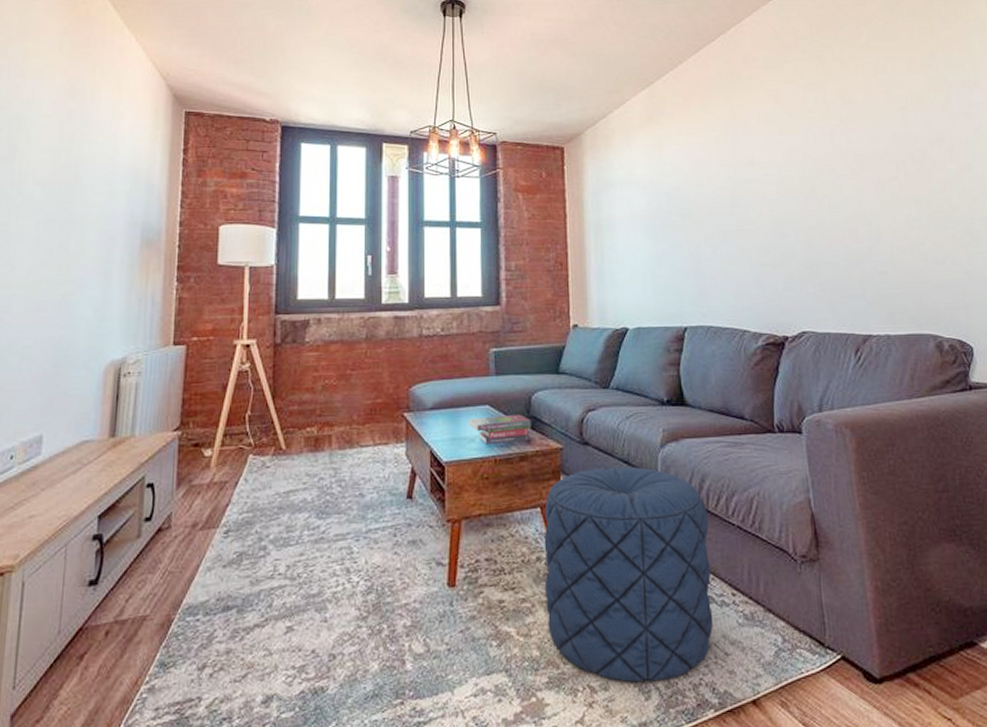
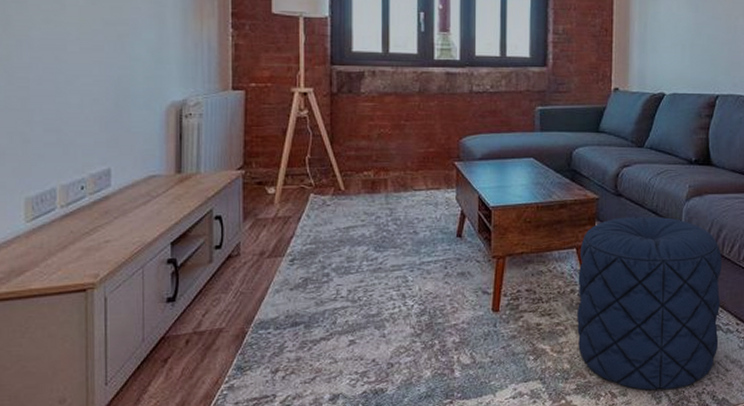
books: present [468,414,531,445] -> none [514,167,571,193]

